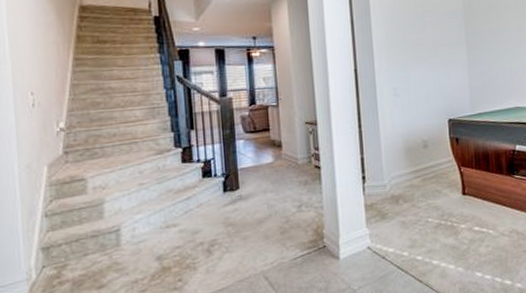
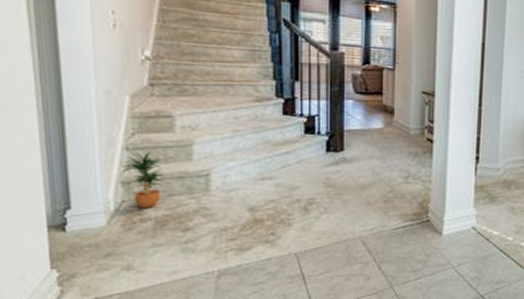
potted plant: none [41,215,79,272] -> present [121,152,163,208]

